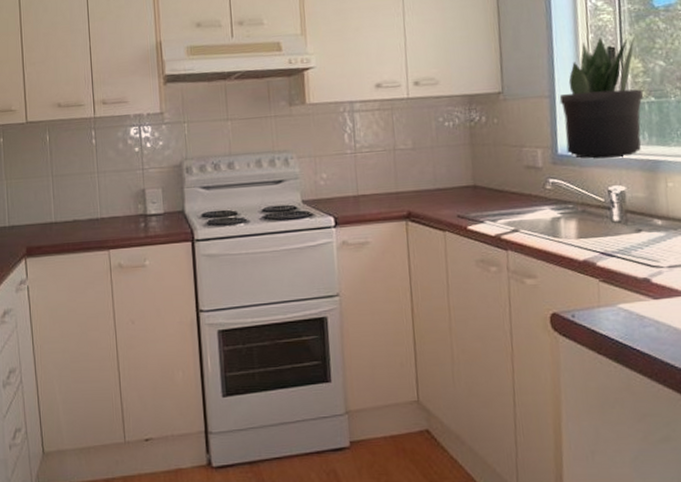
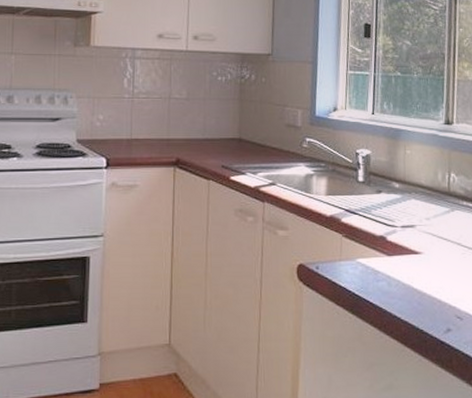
planter: present [559,37,644,158] -> none [320,14,392,123]

